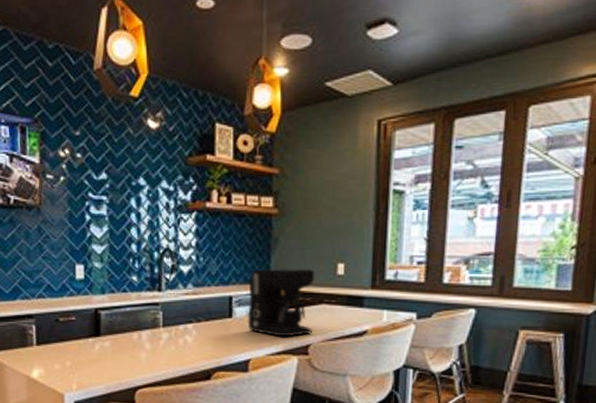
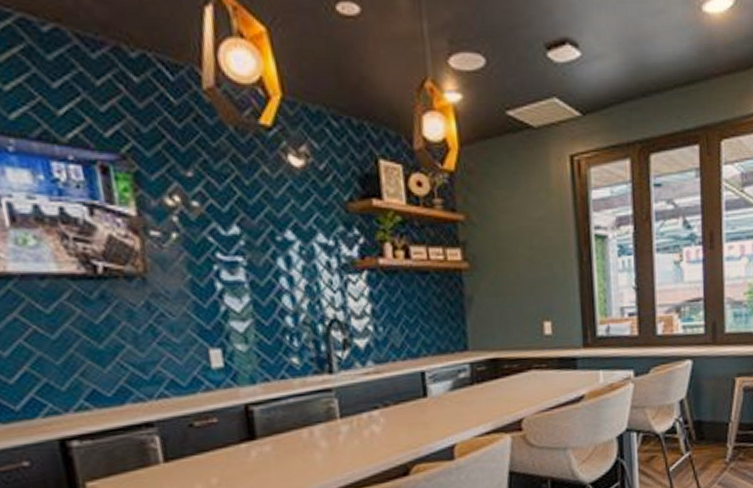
coffee maker: present [248,268,315,337] -> none [442,330,525,414]

